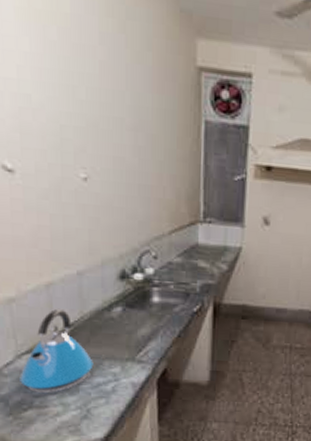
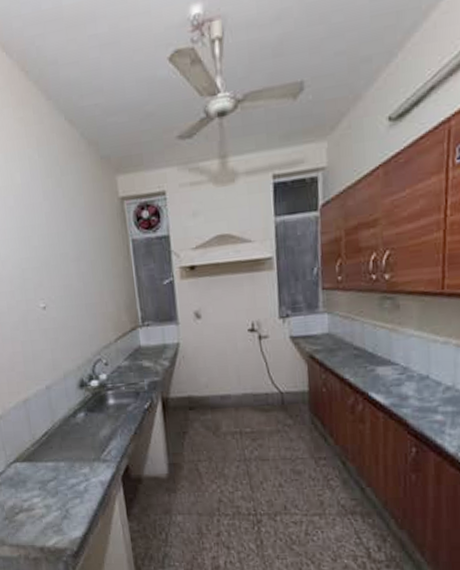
kettle: present [20,309,94,393] -> none [10,421,67,497]

